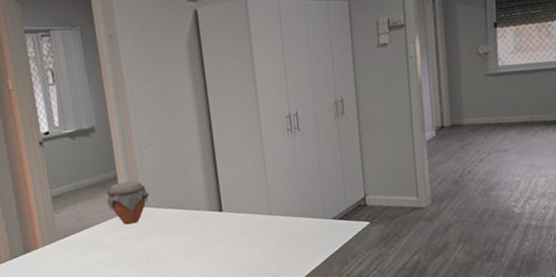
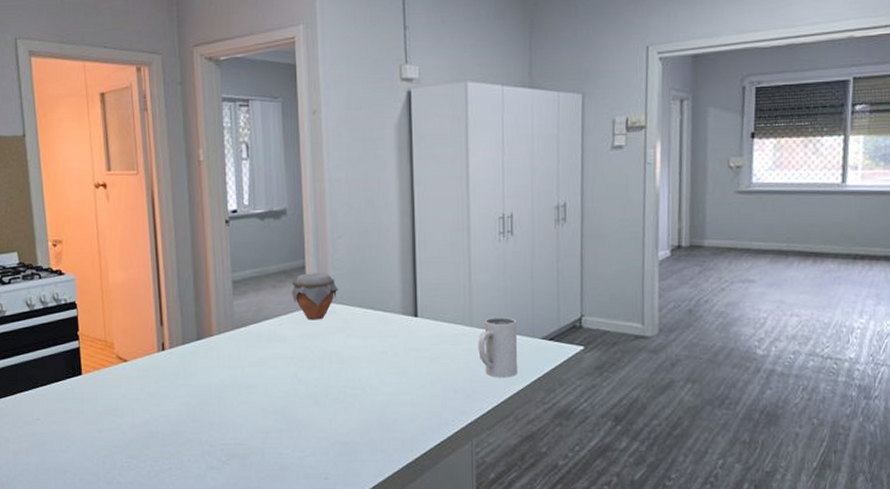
mug: none [277,203,314,258] -> present [478,318,518,378]

